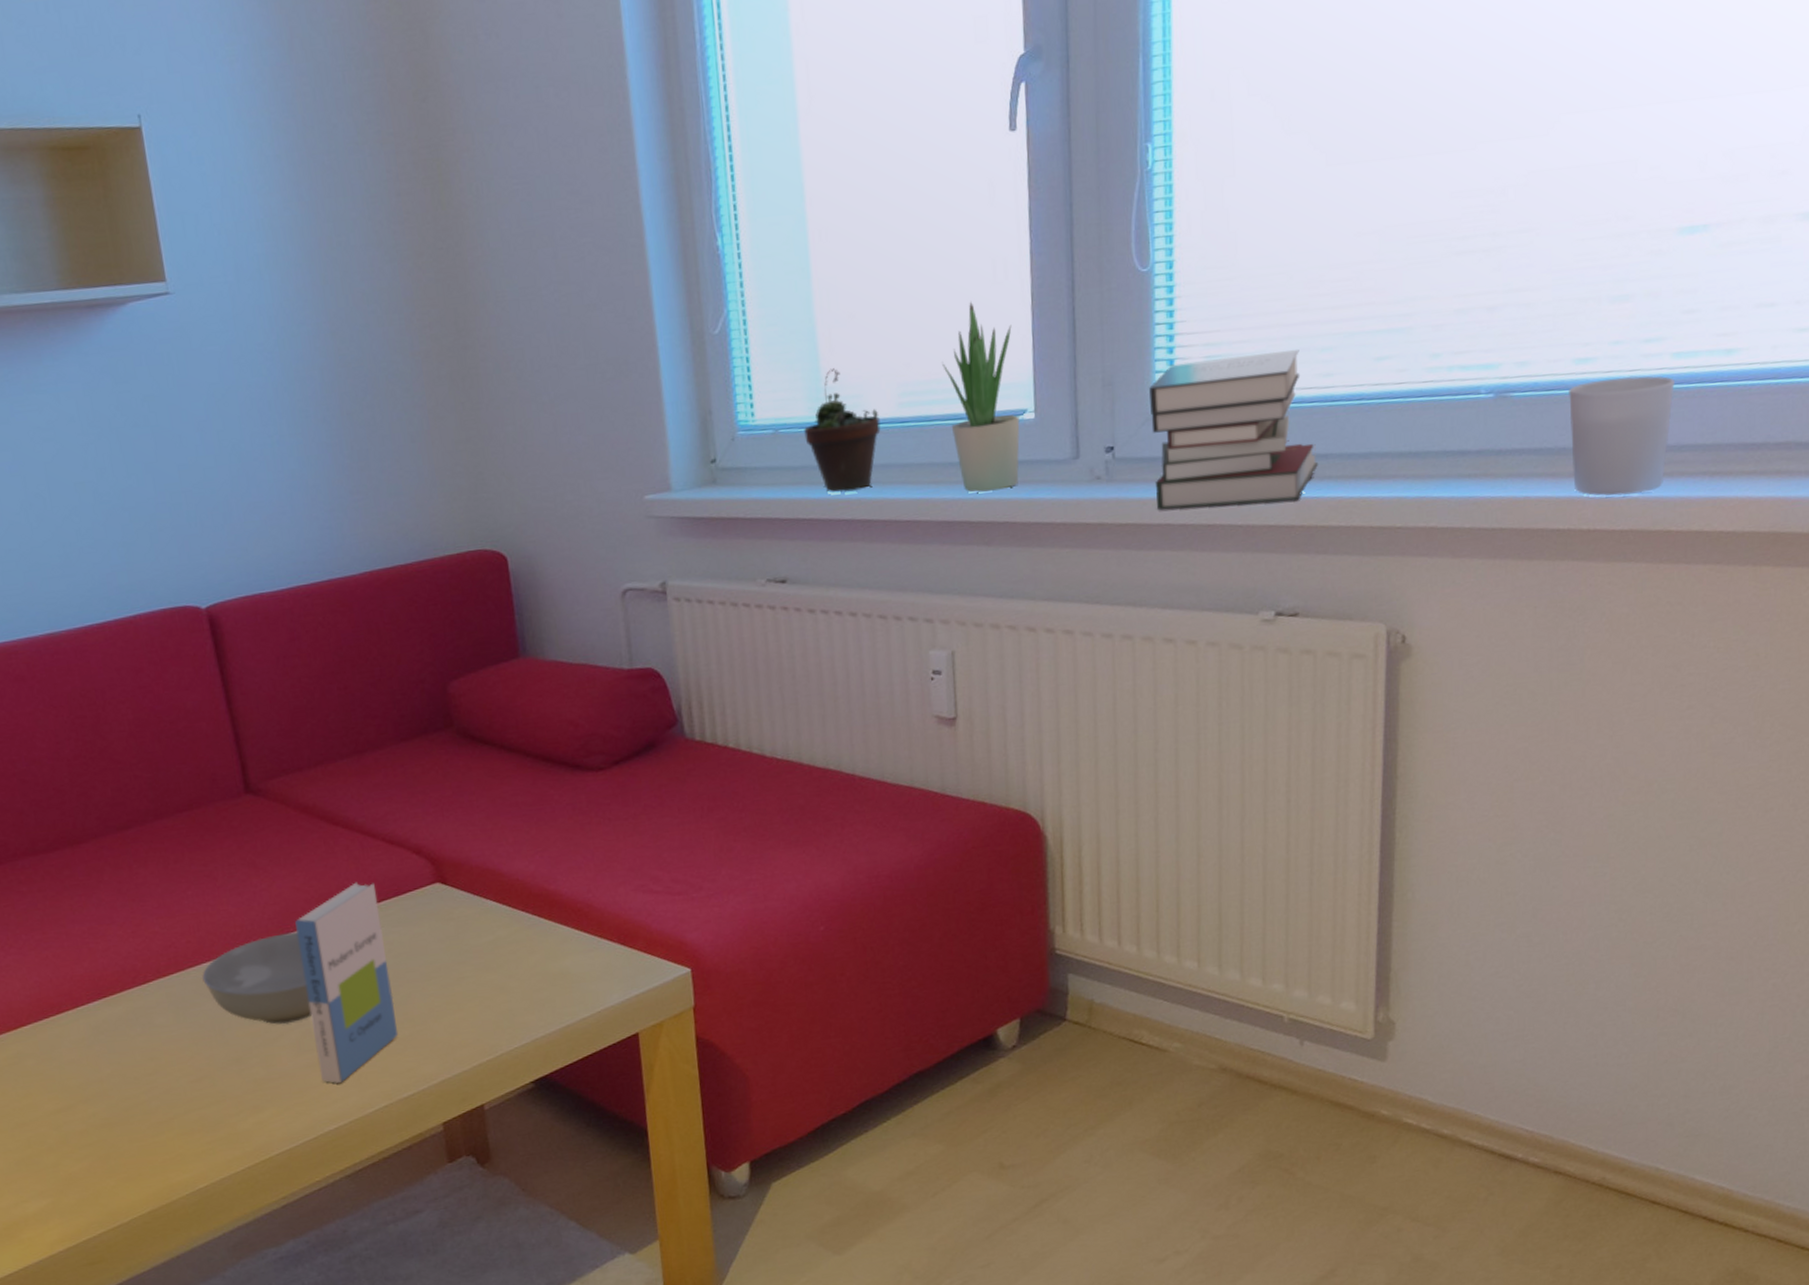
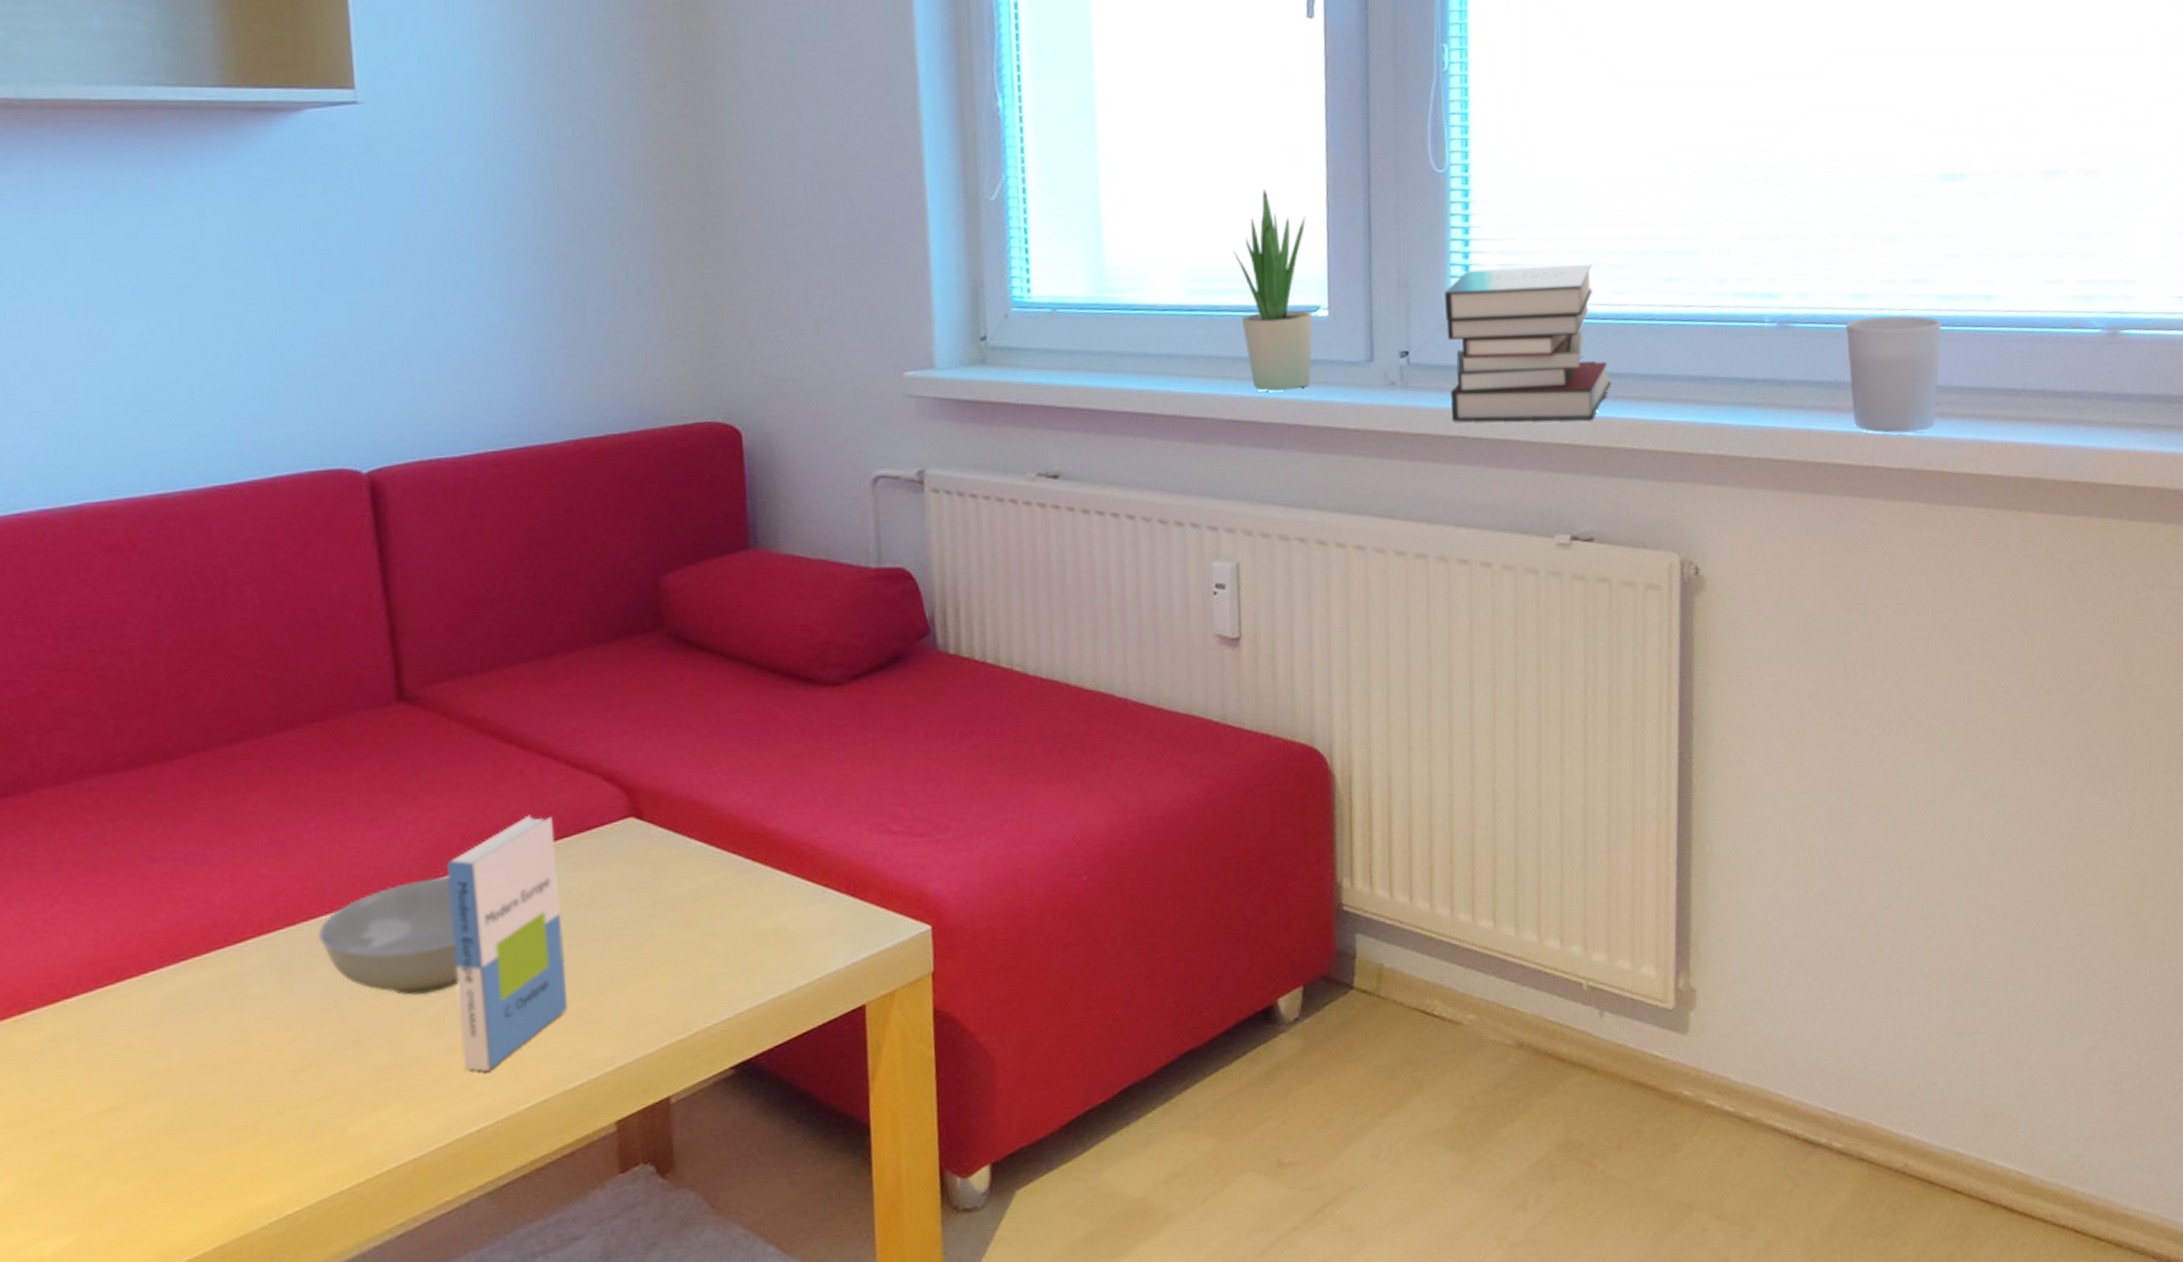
succulent plant: present [804,368,881,493] -> none [1084,247,1167,382]

